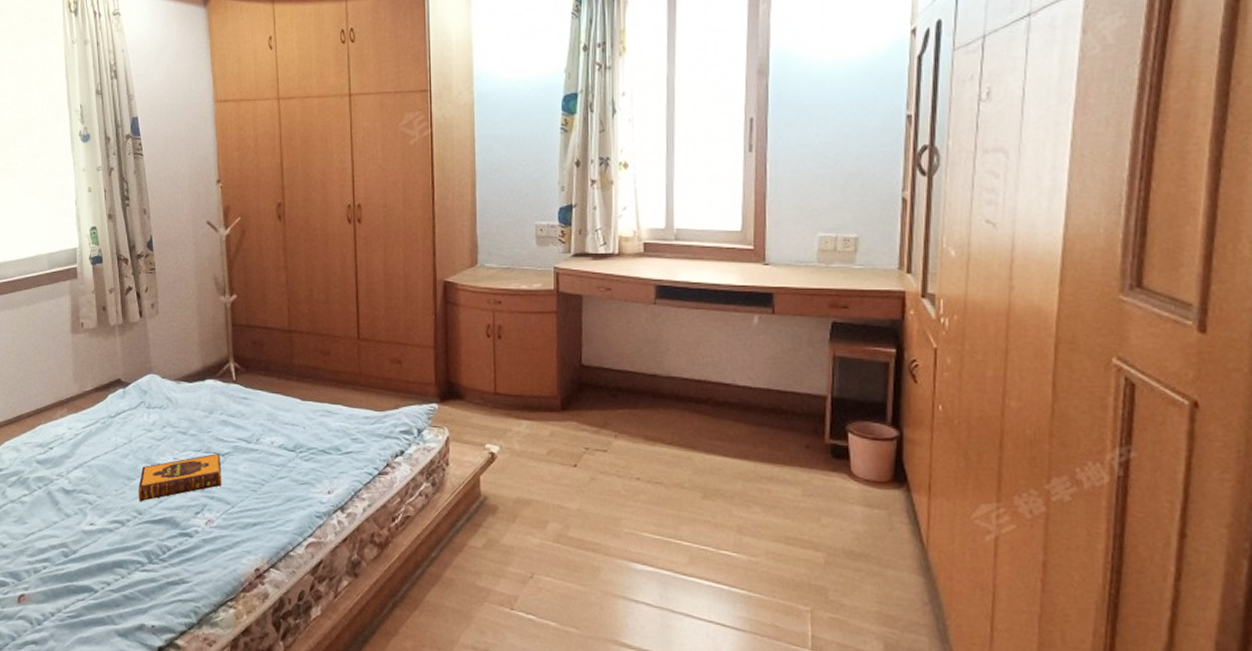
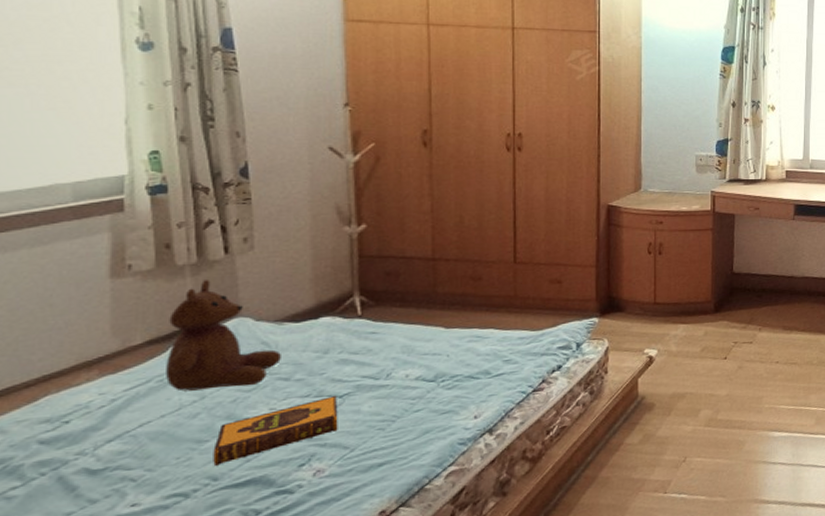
teddy bear: none [107,339,180,436] -> present [166,280,281,392]

